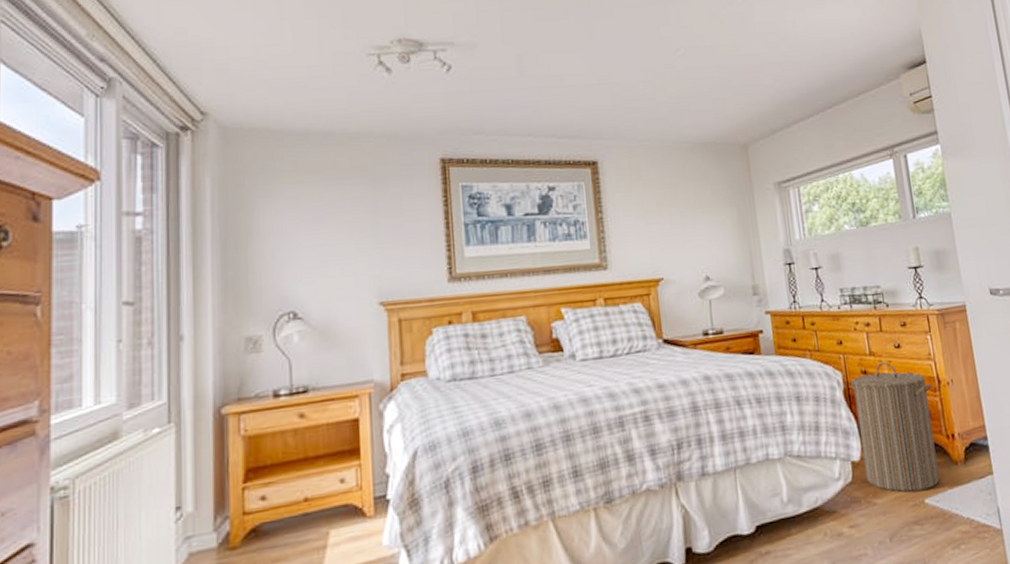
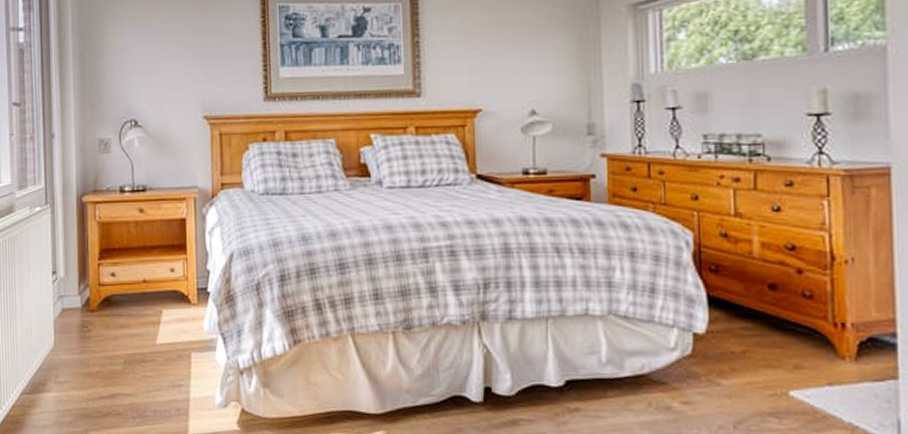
laundry hamper: present [851,361,940,492] -> none [704,225,822,381]

